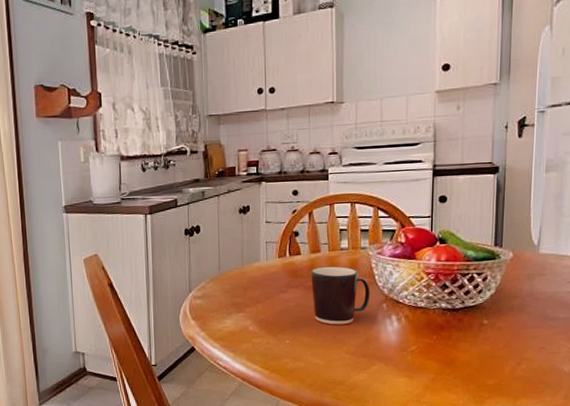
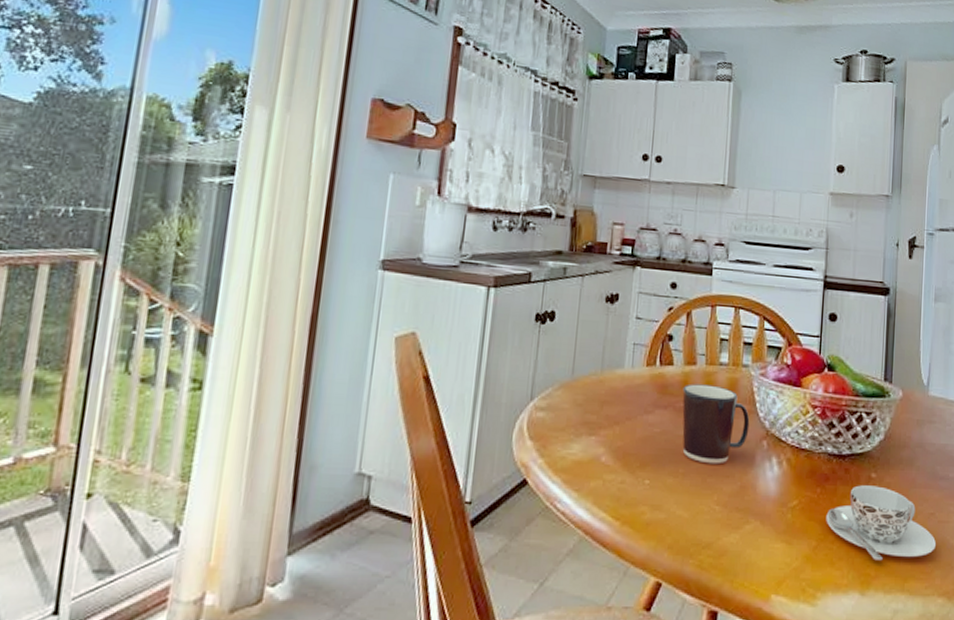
teacup: none [442,330,547,386] -> present [826,485,937,561]

